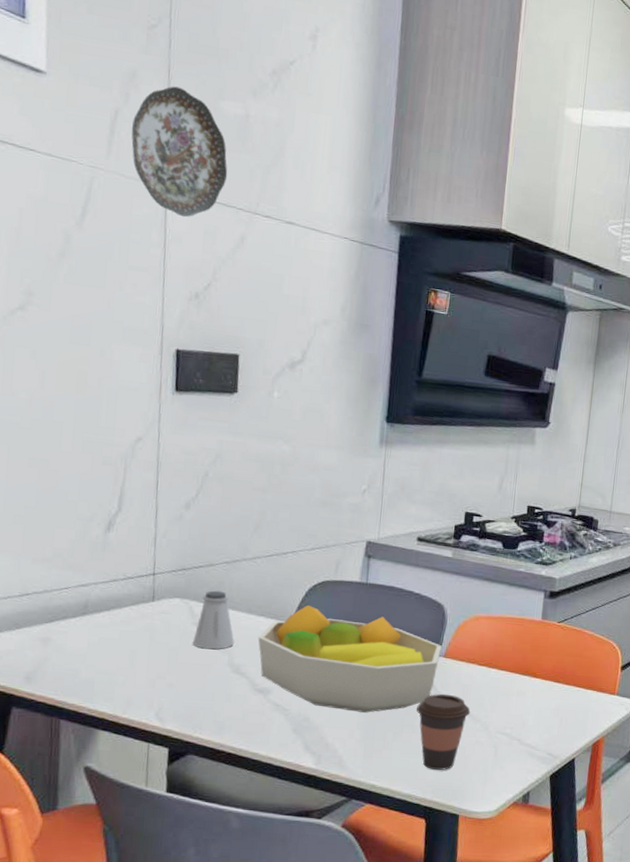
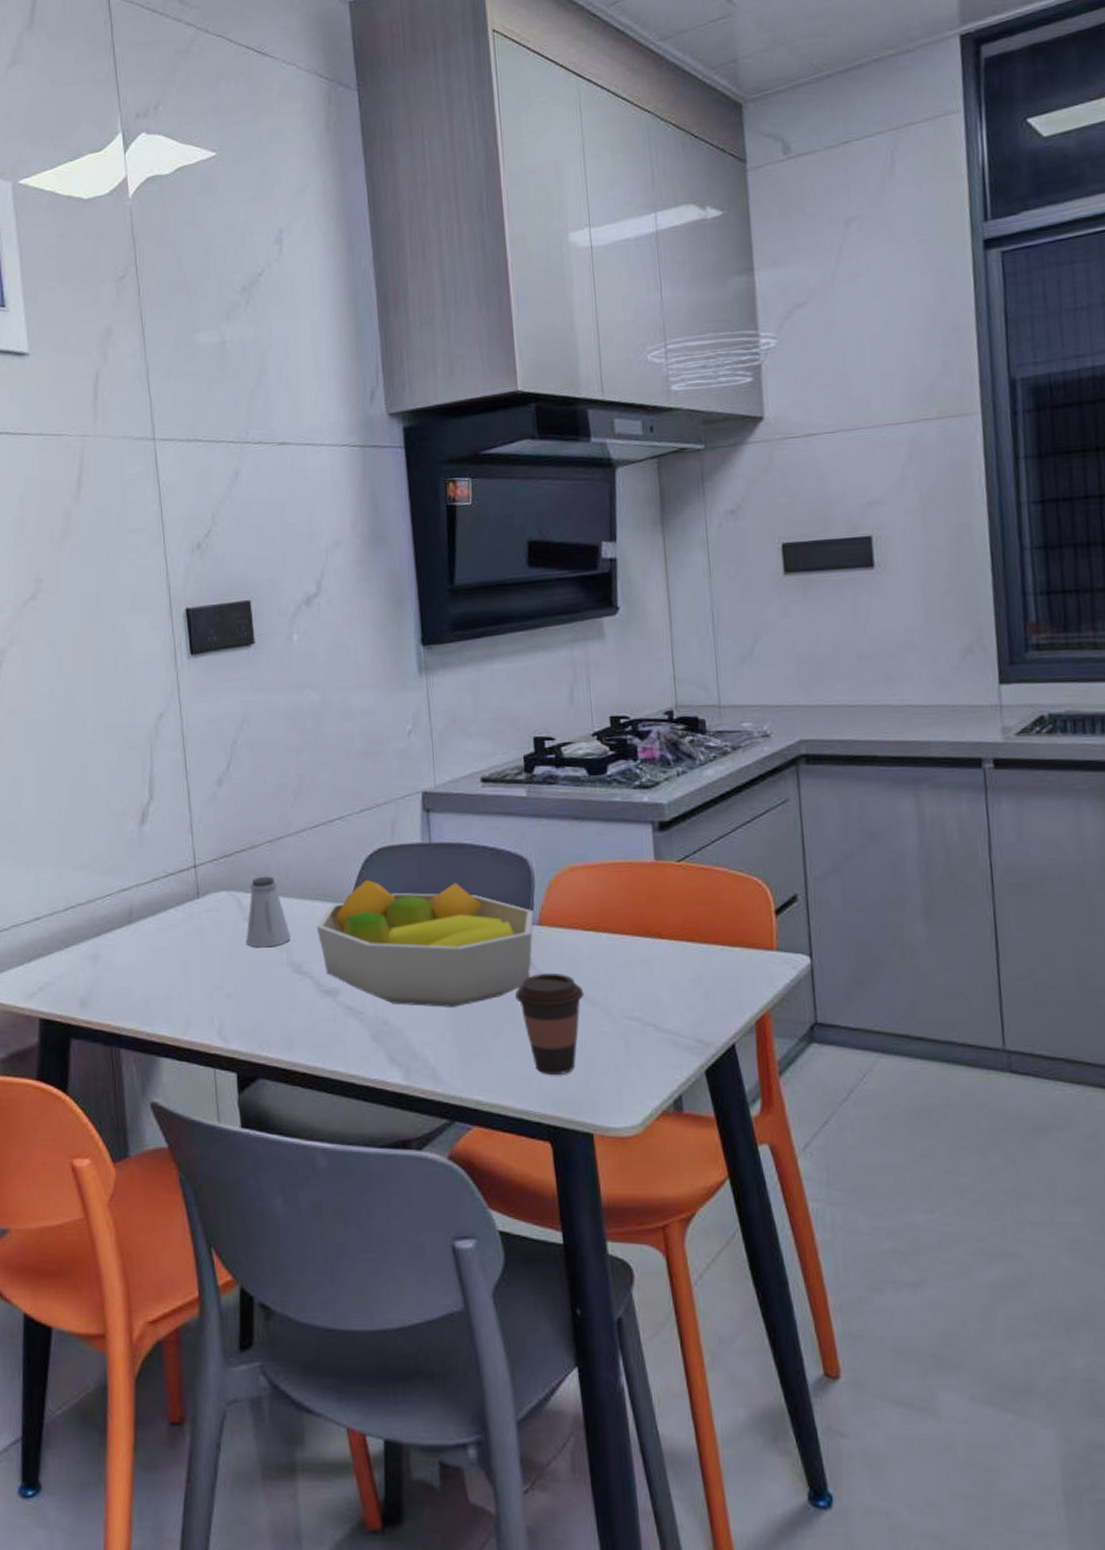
decorative plate: present [131,86,228,218] -> none [113,331,213,465]

